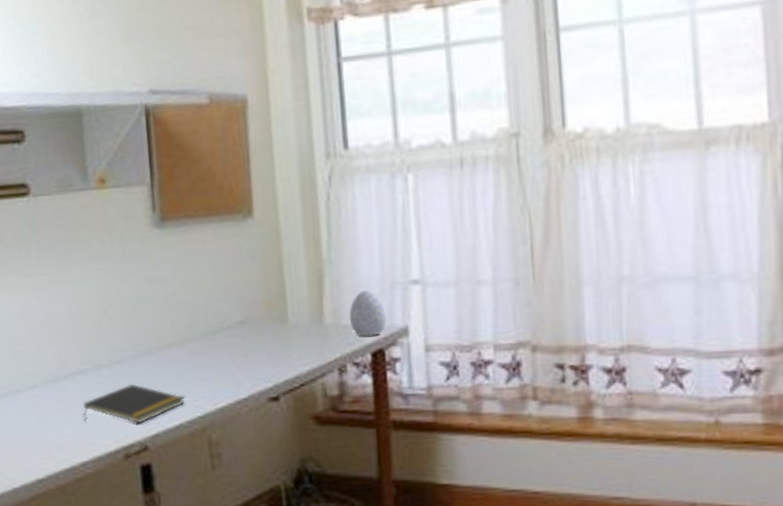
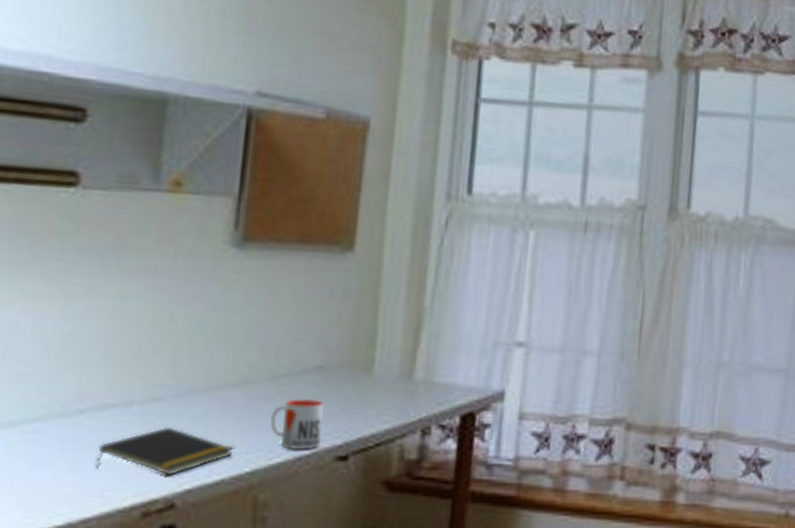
mug: none [210,350,254,395] -> present [270,398,324,451]
decorative egg: present [349,290,388,336] -> none [442,347,484,398]

